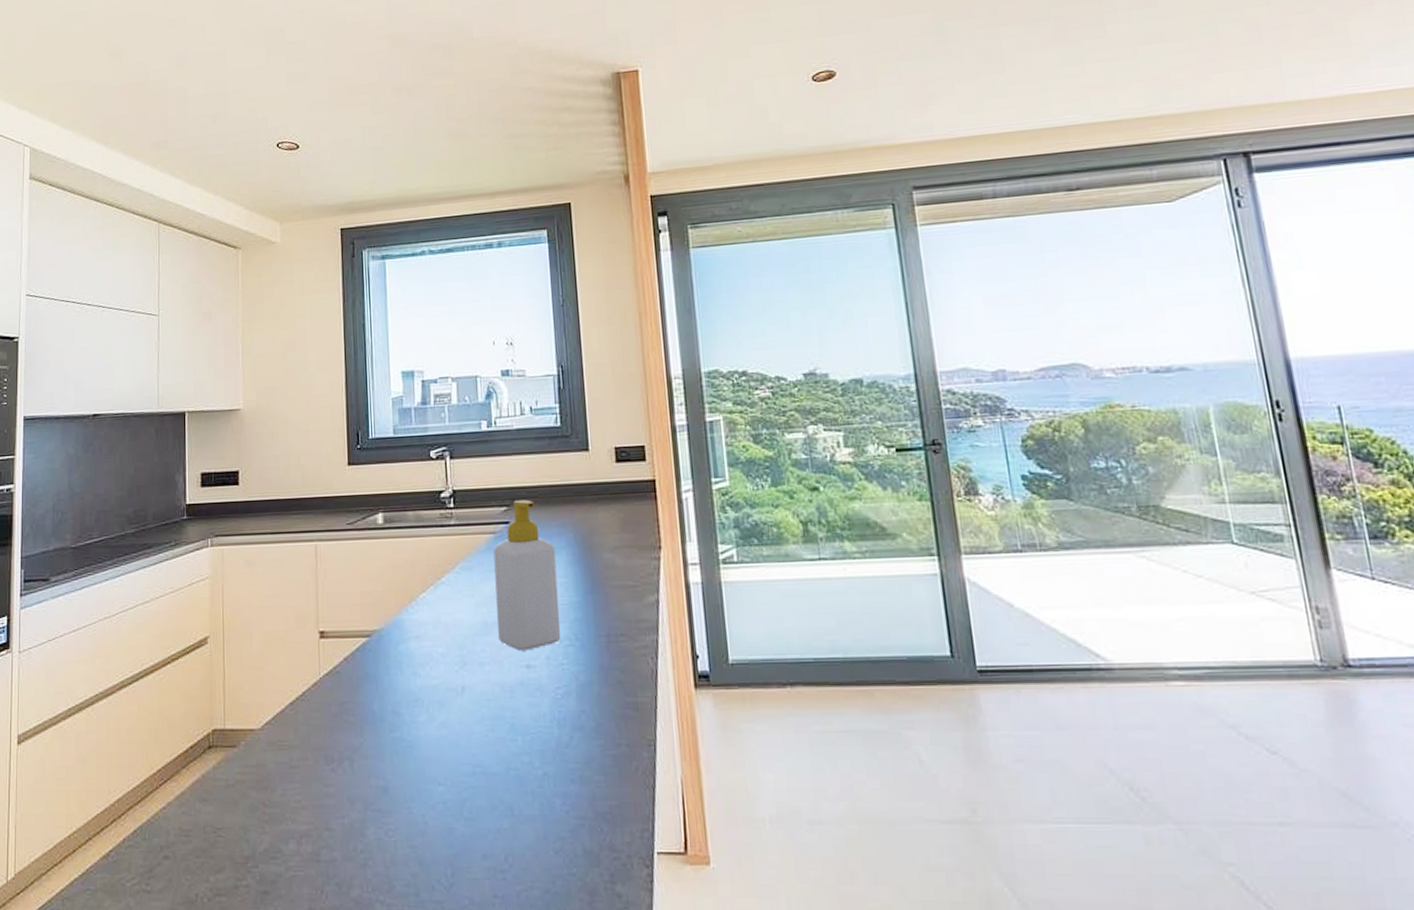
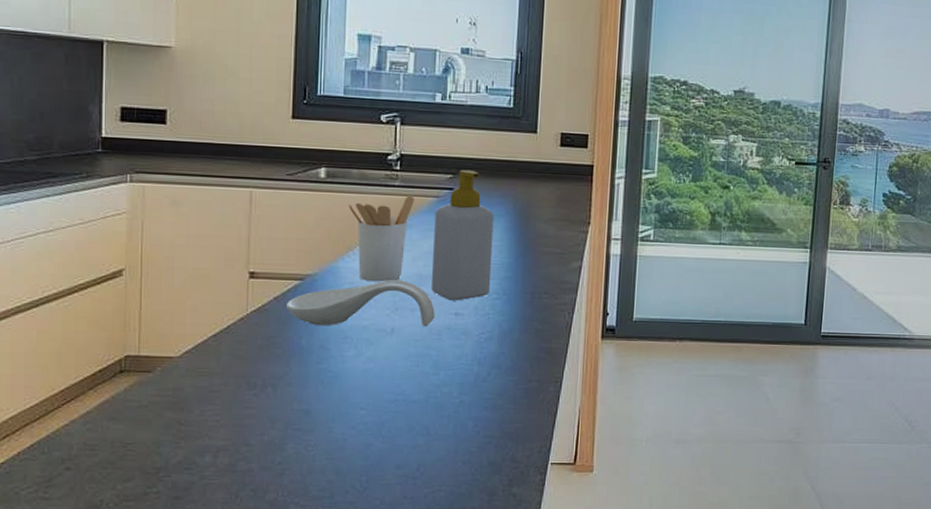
spoon rest: none [355,629,505,688] -> present [285,279,435,326]
utensil holder: none [407,534,471,634] -> present [349,195,414,282]

